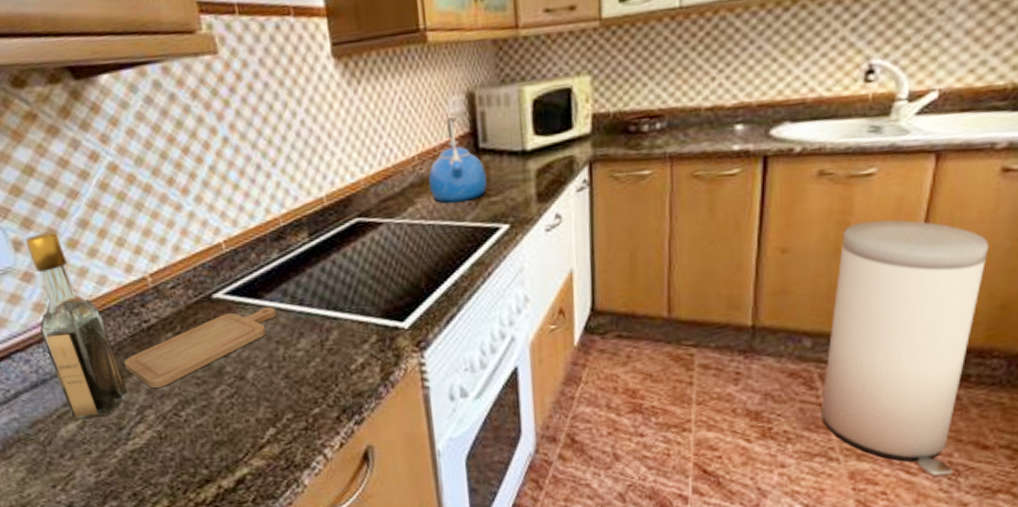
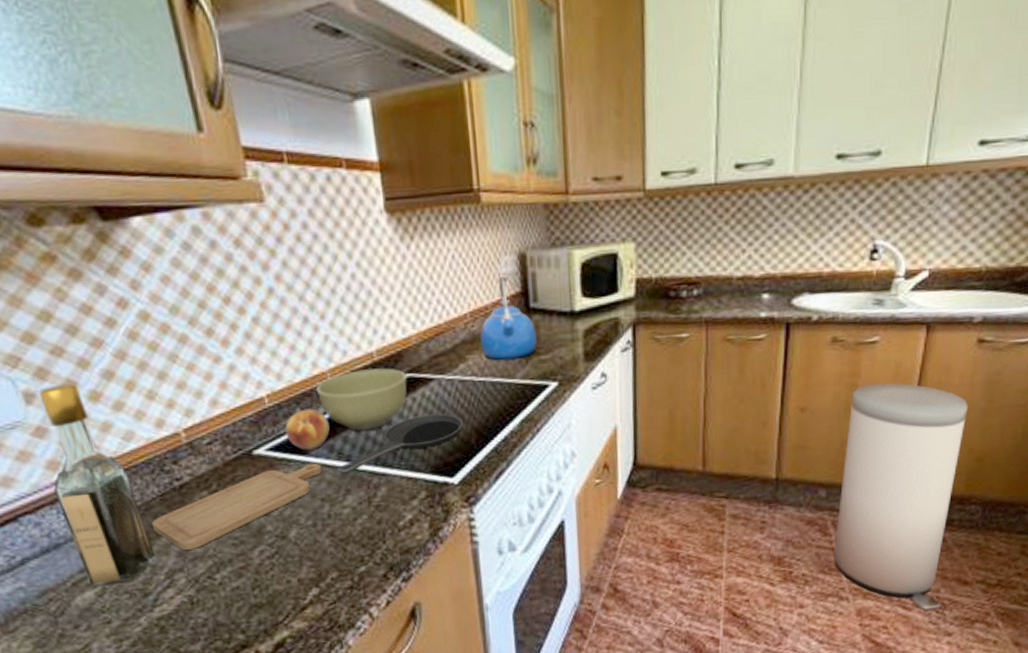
fruit: none [241,253,283,294] -> present [285,408,330,450]
bowl: none [269,213,357,276] -> present [315,368,407,431]
frying pan: none [291,257,412,318] -> present [337,413,463,475]

